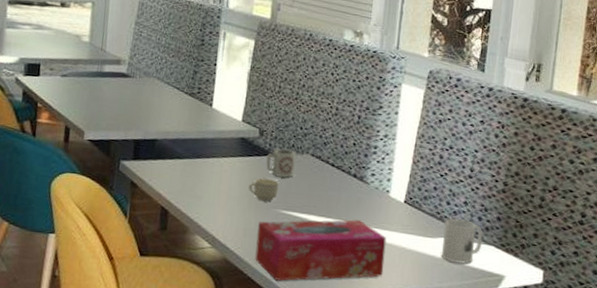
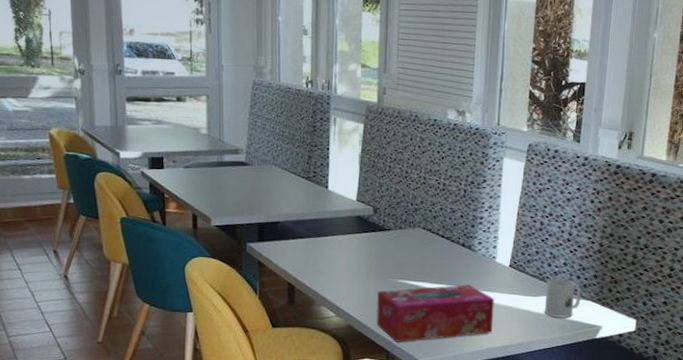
cup: present [248,177,279,201] -> none [367,251,394,272]
cup: present [266,149,296,178] -> none [381,224,409,250]

